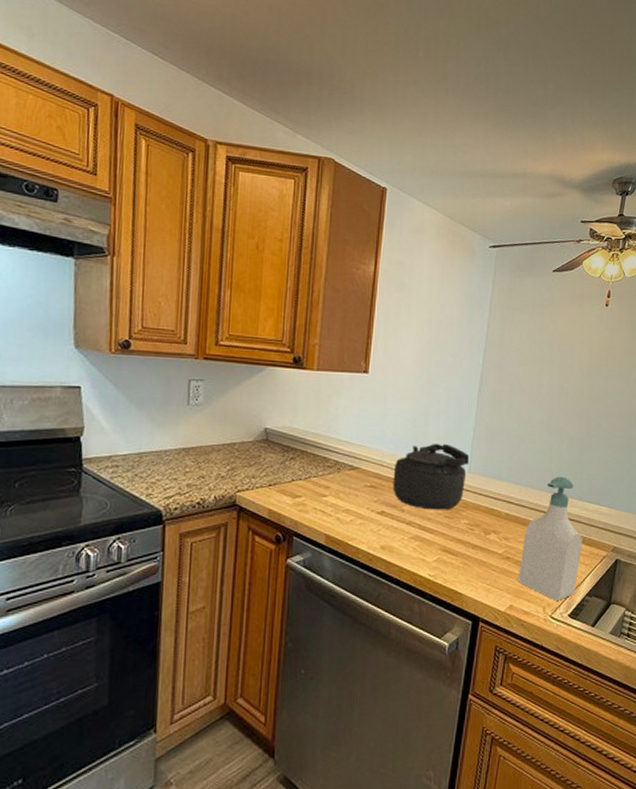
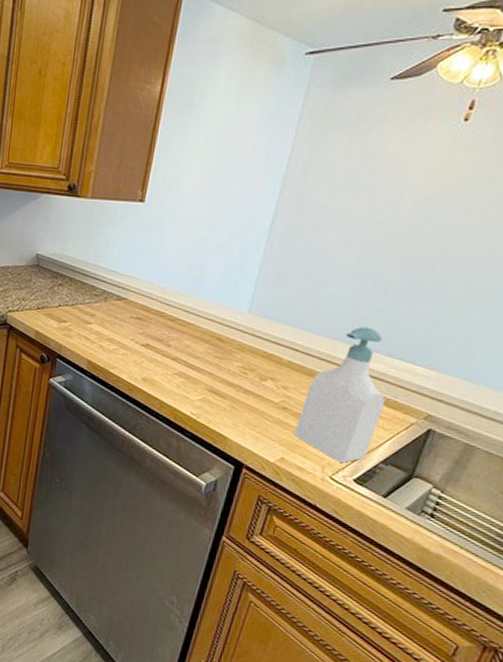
kettle: present [392,444,470,510] -> none [160,279,252,350]

